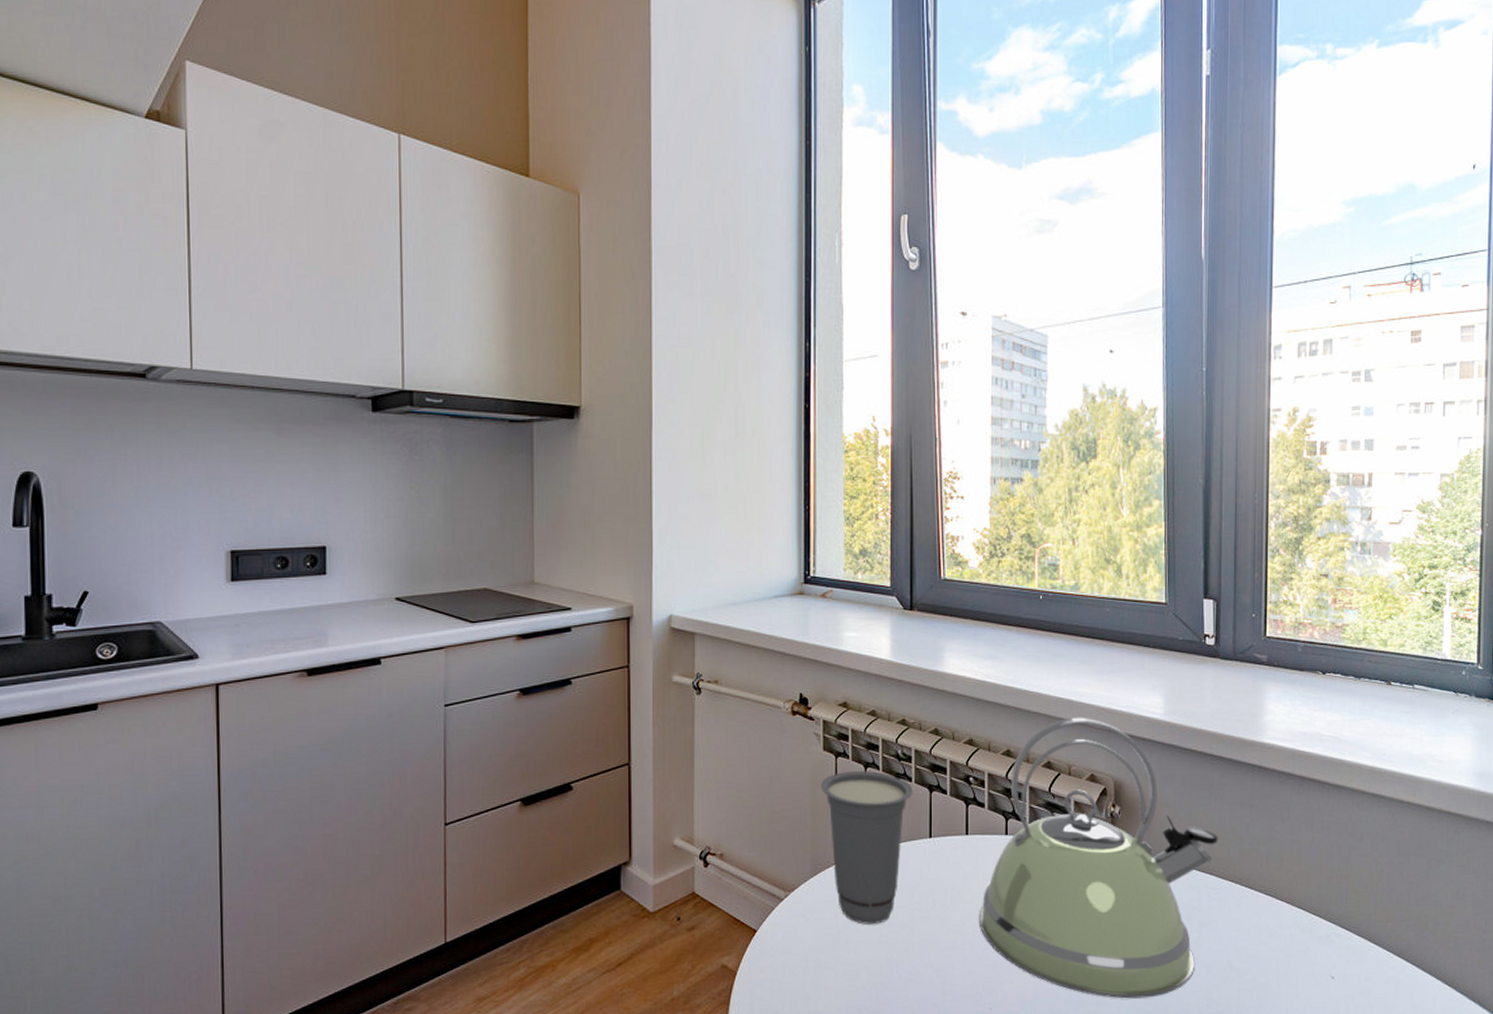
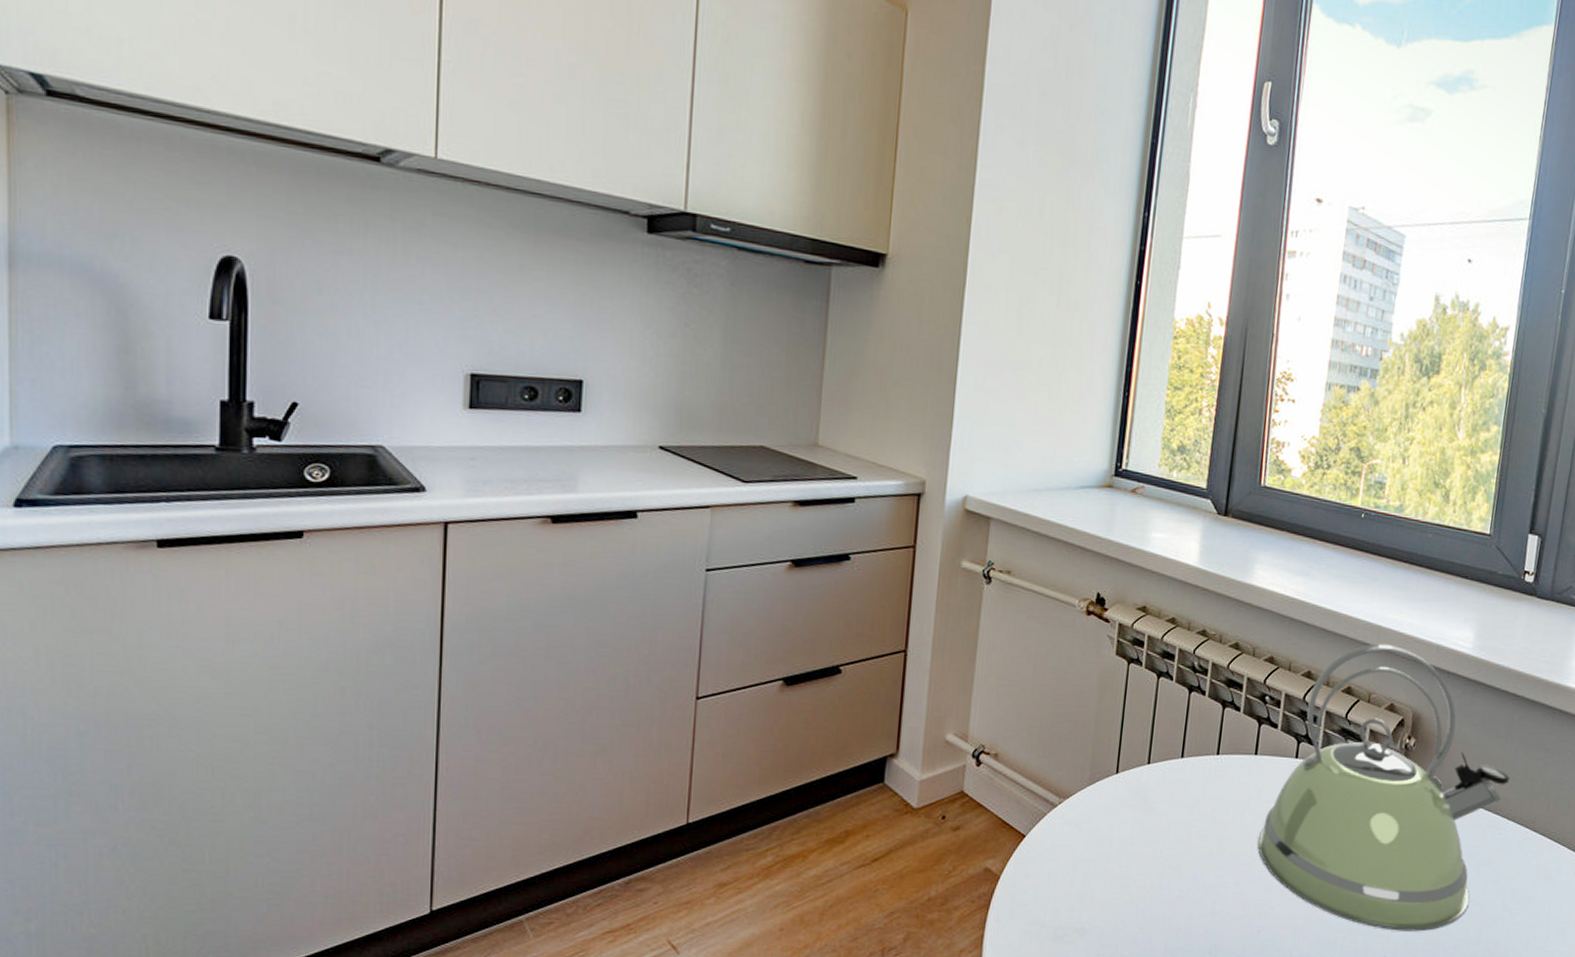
cup: present [821,770,913,924] -> none [1109,679,1206,838]

